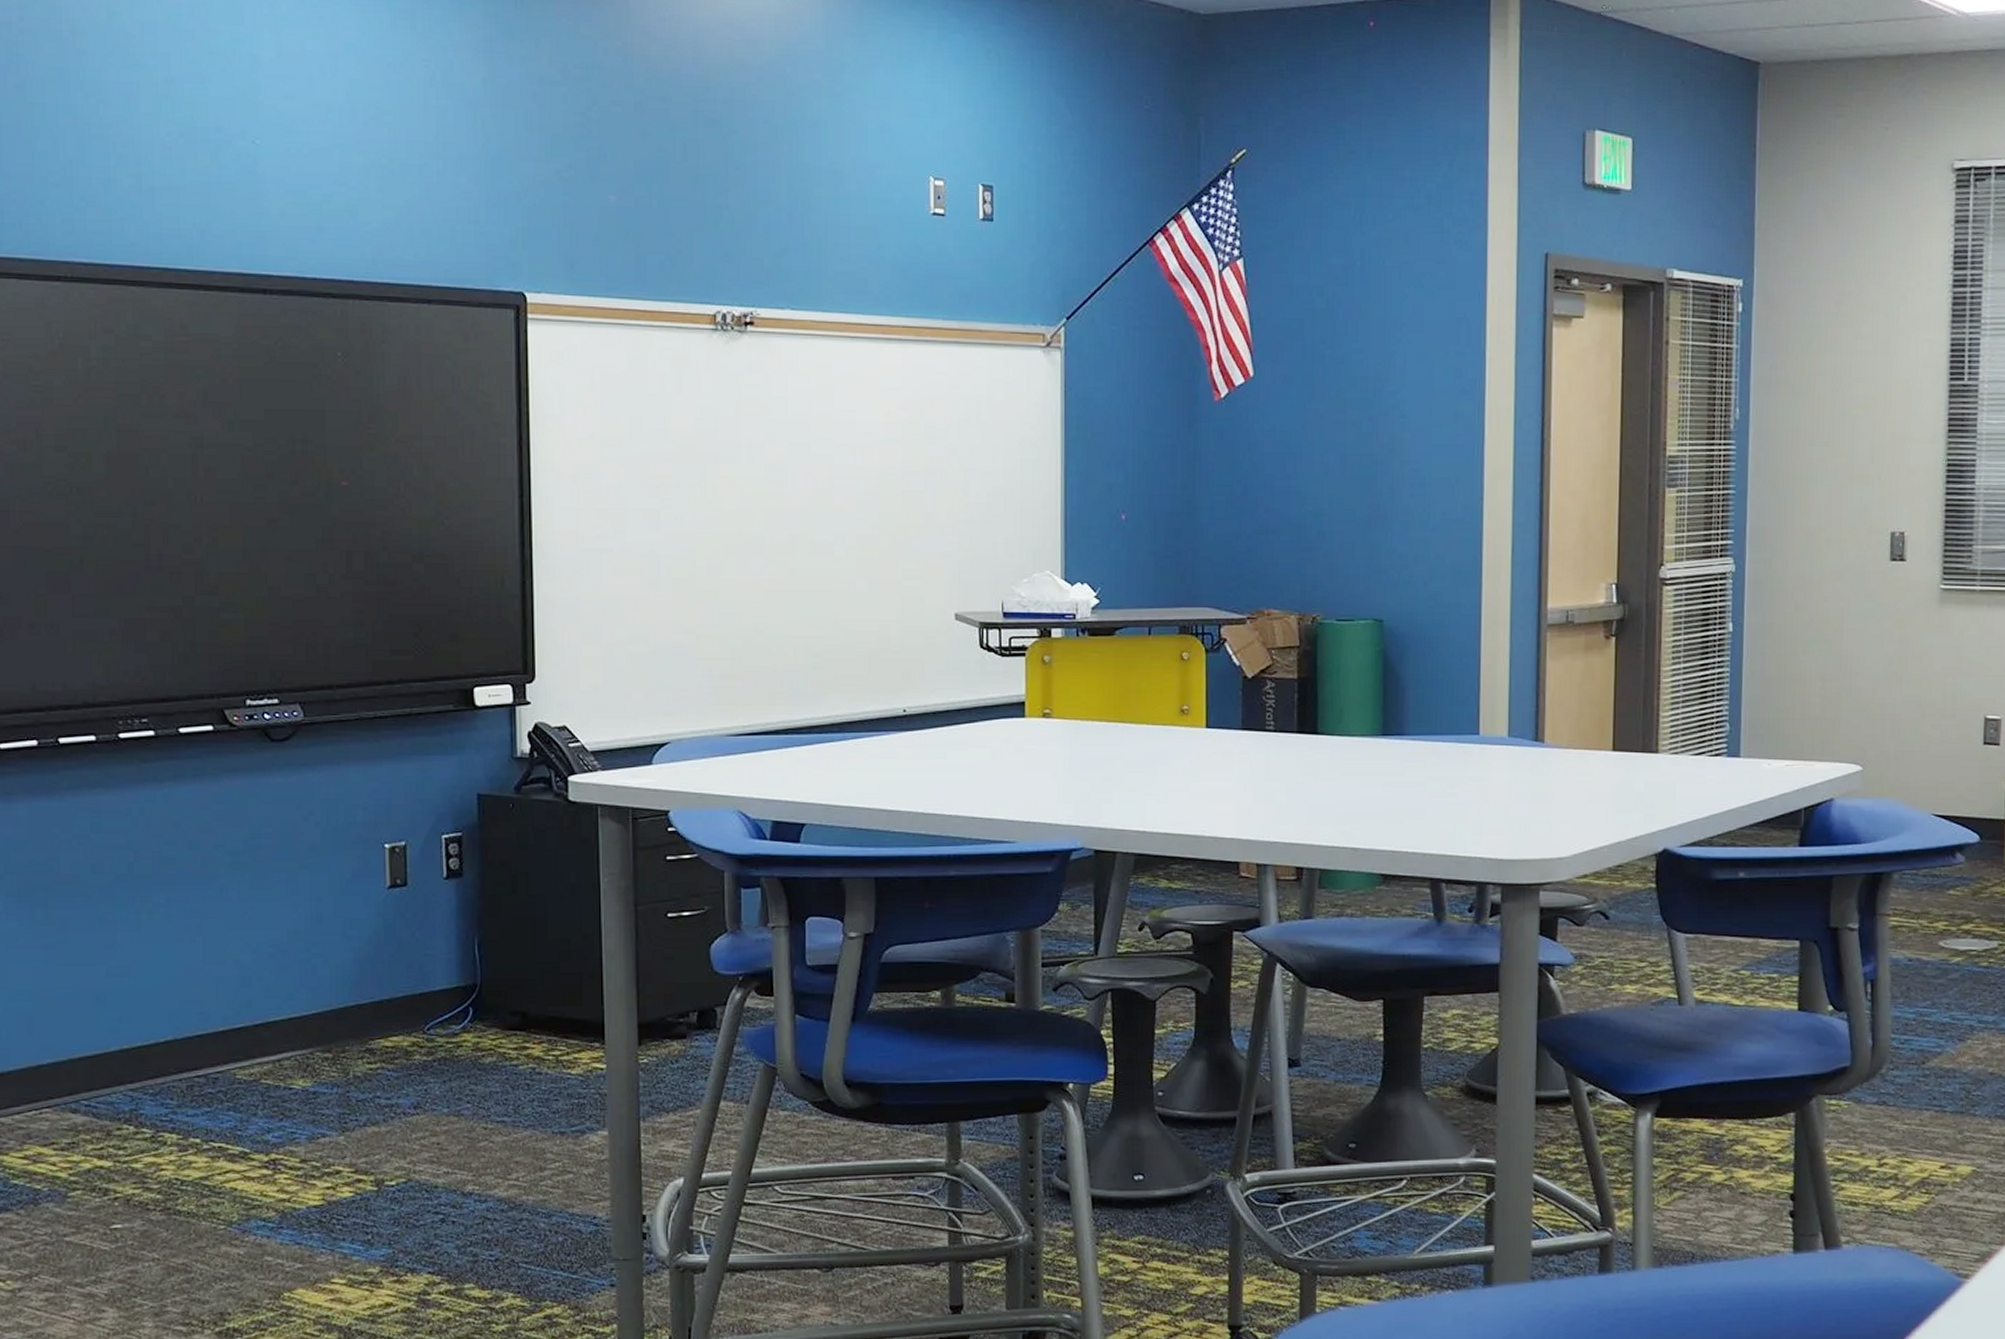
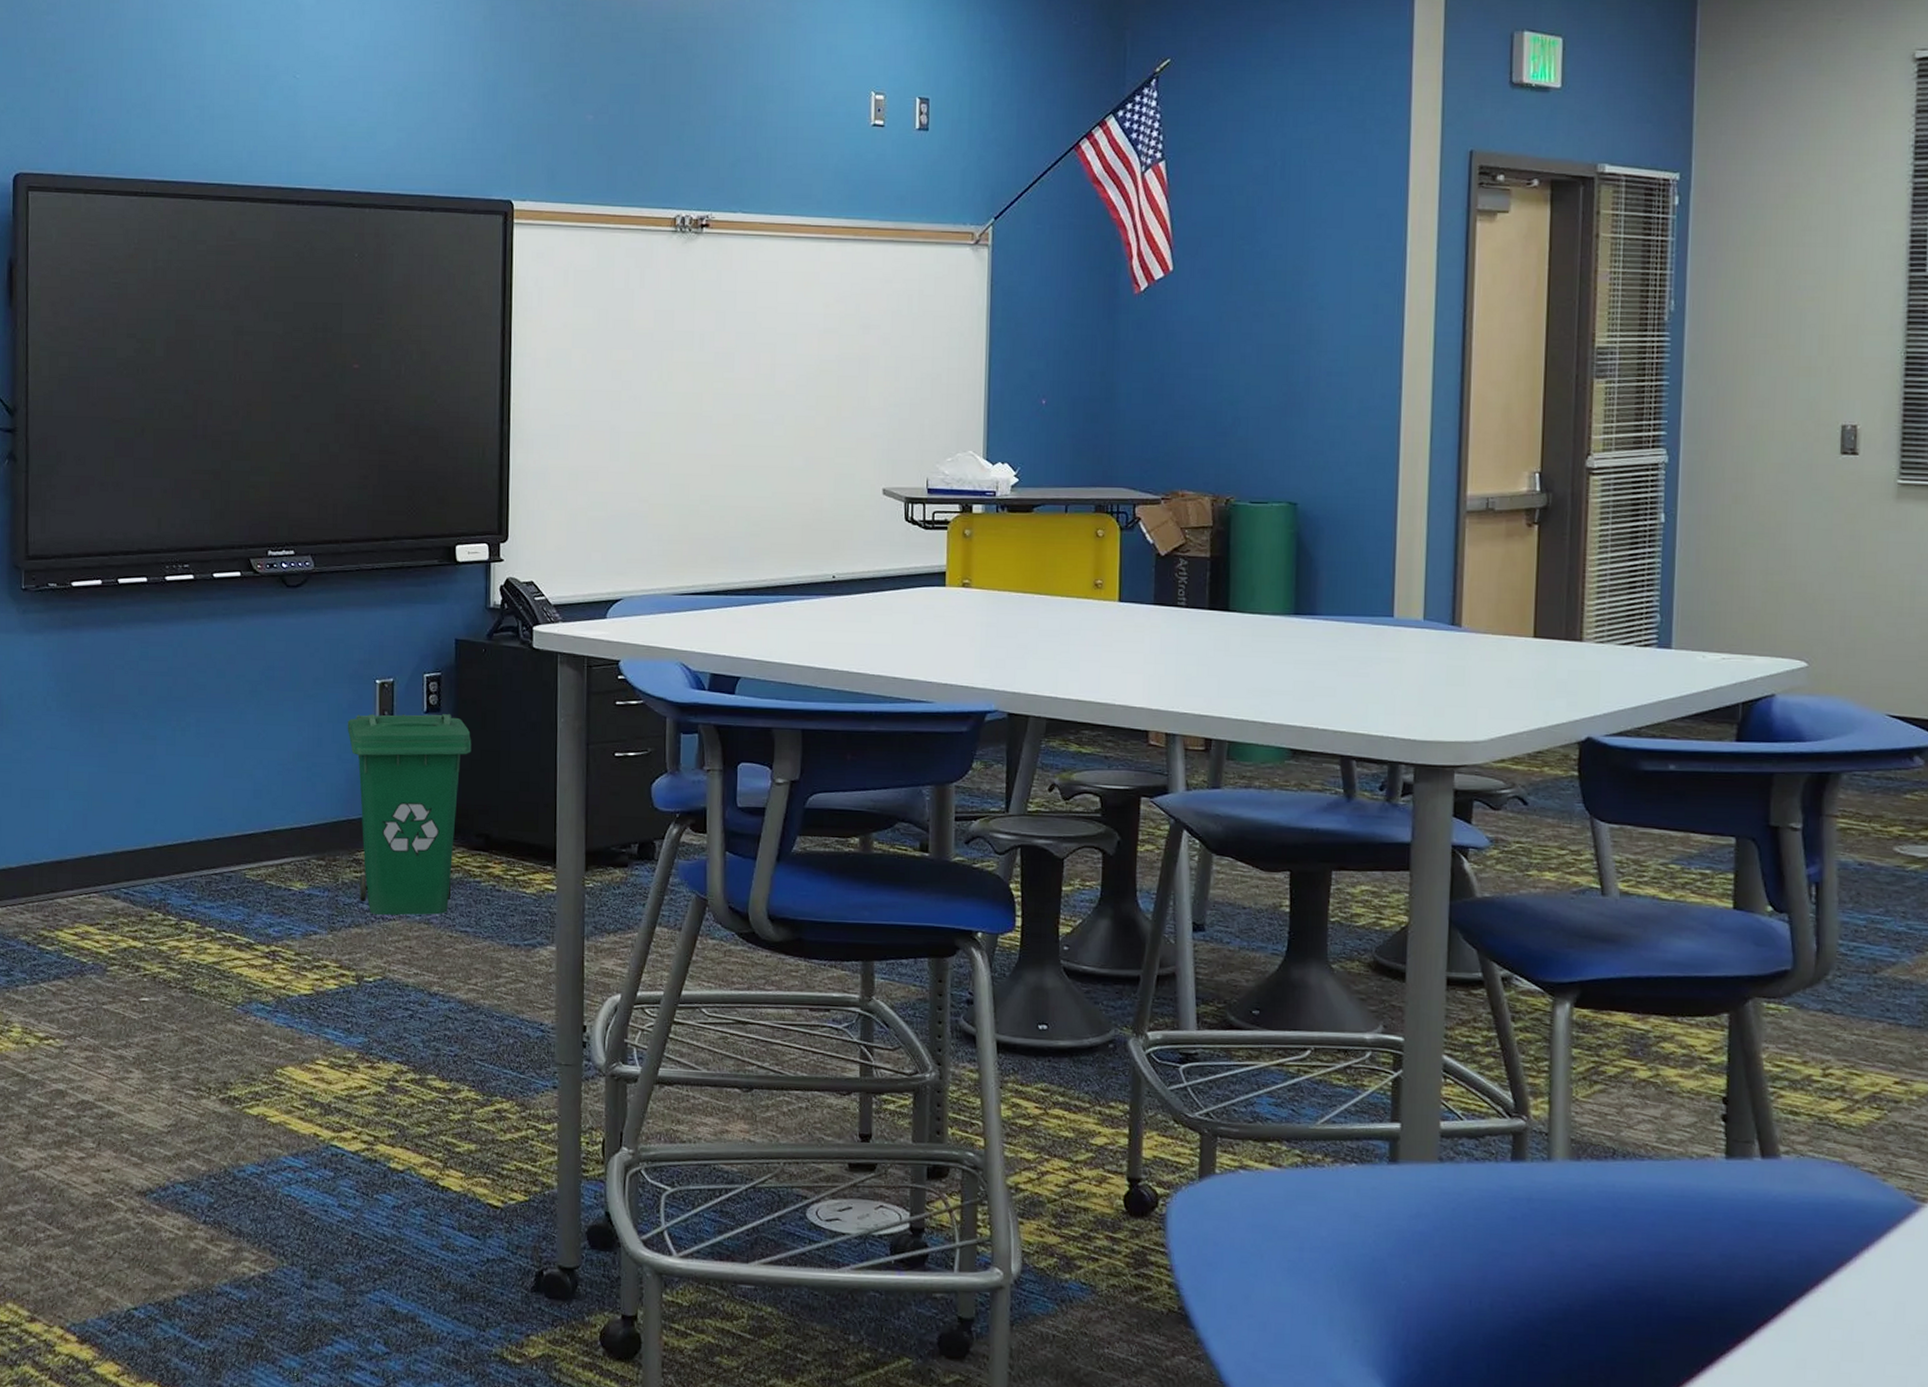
recycling bin: none [352,878,502,1109] -> present [347,713,472,915]

